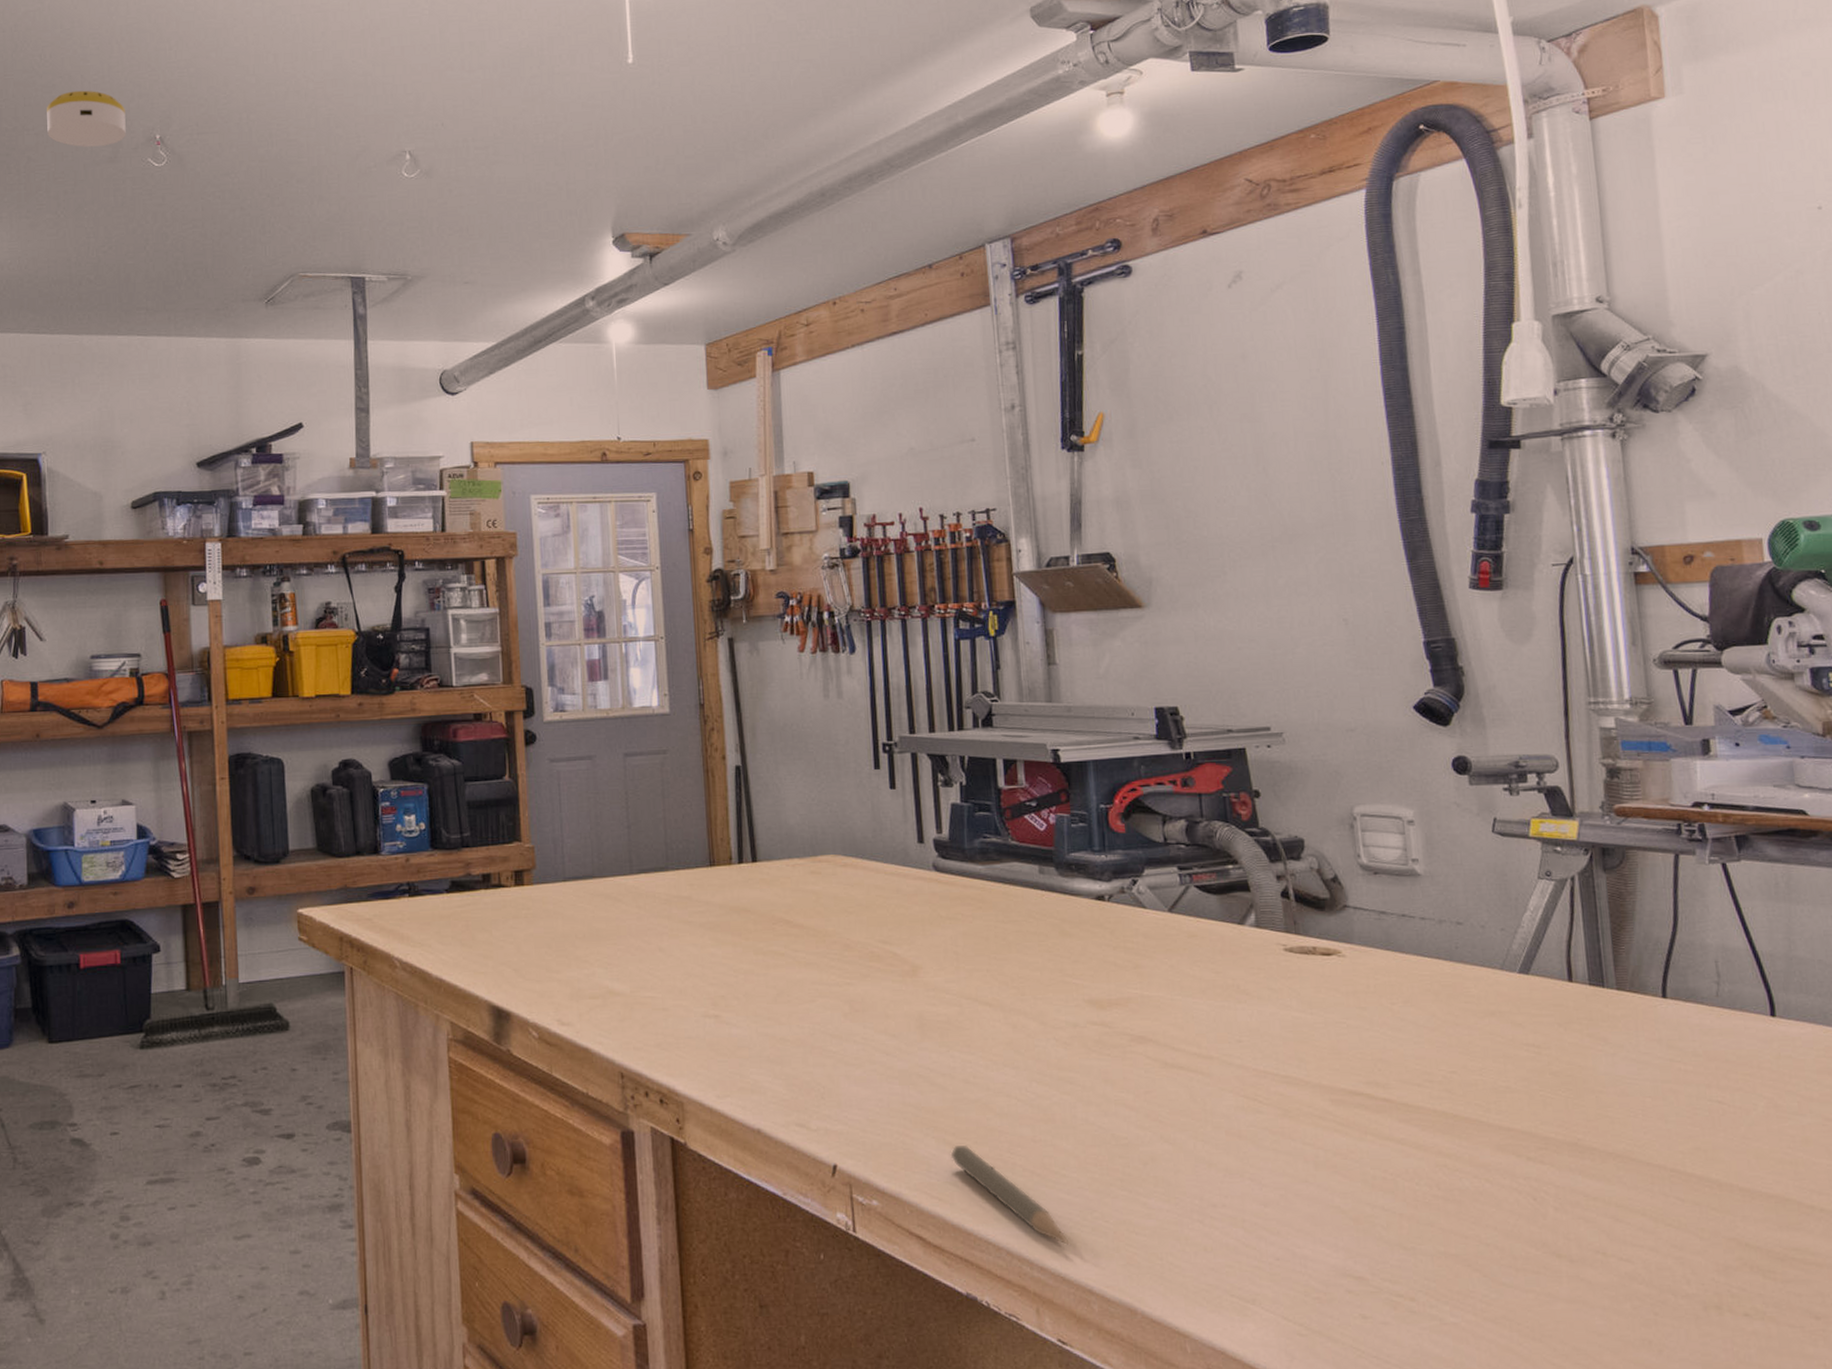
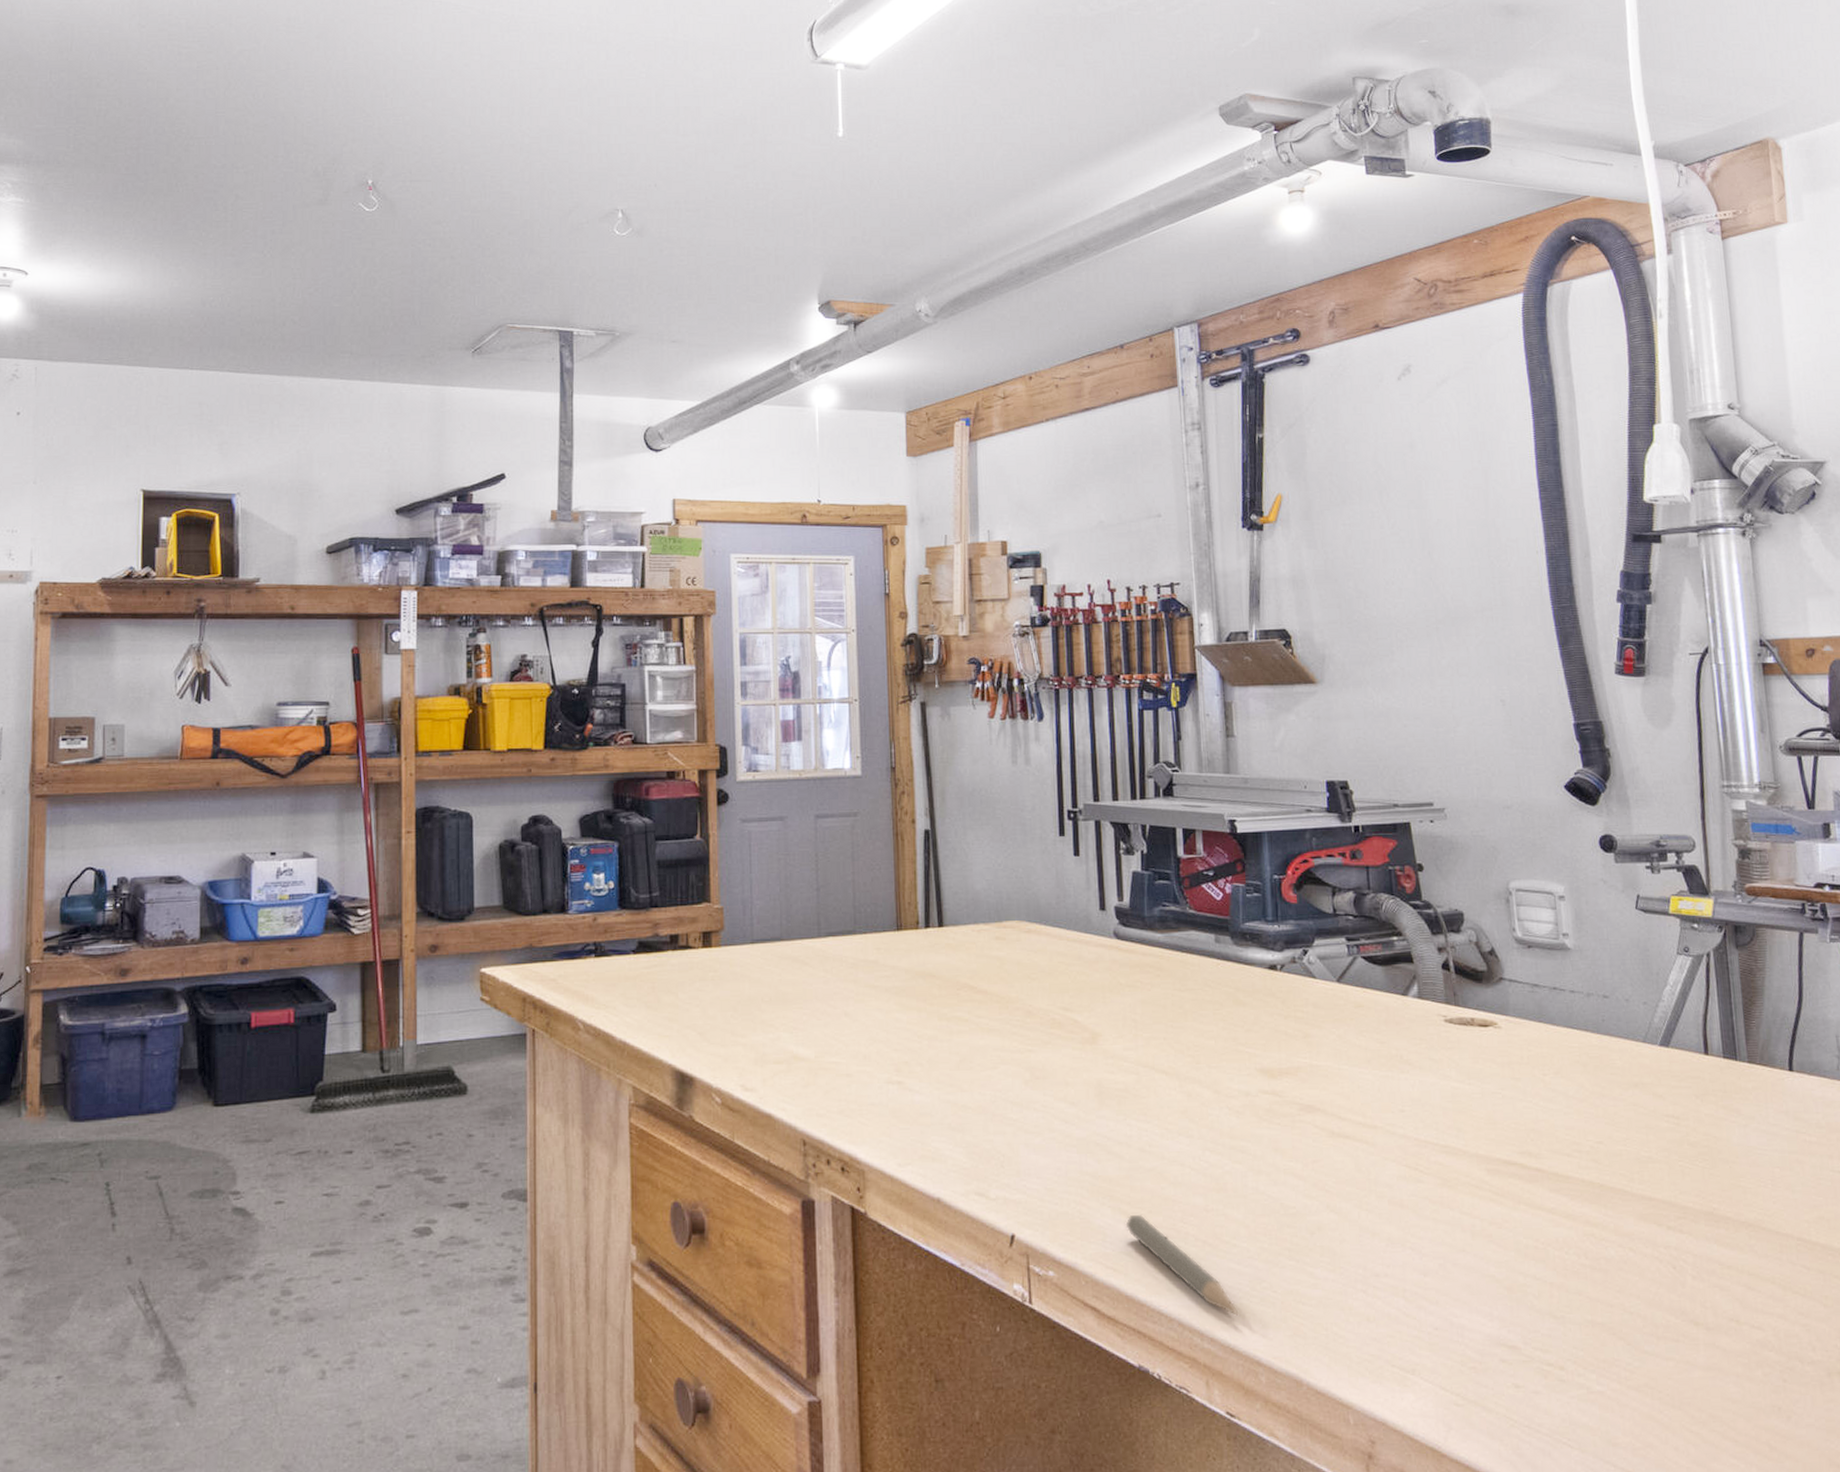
smoke detector: present [47,90,126,147] -> none [257,132,338,188]

